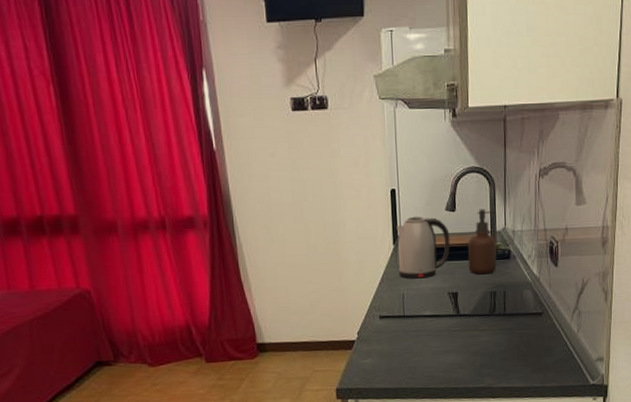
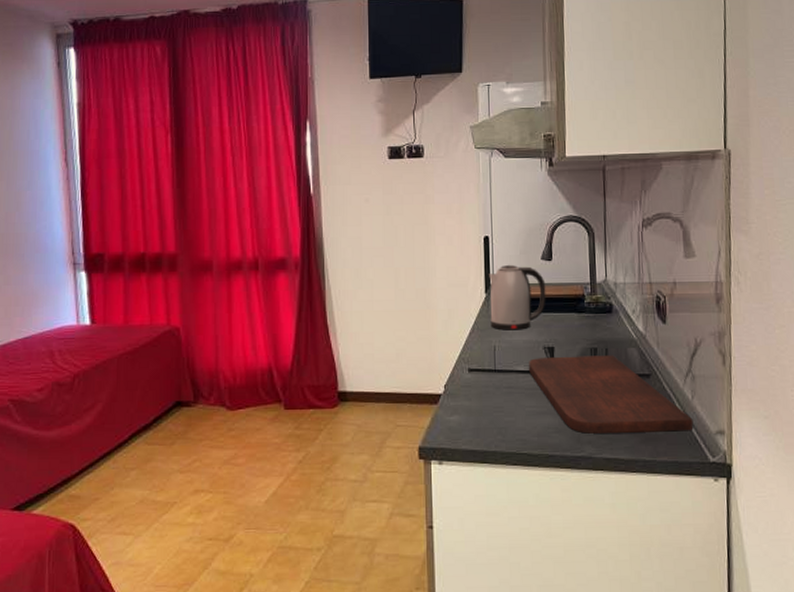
cutting board: none [435,297,578,367] -> present [529,355,694,434]
soap dispenser: present [468,209,497,275] -> none [565,259,598,329]

